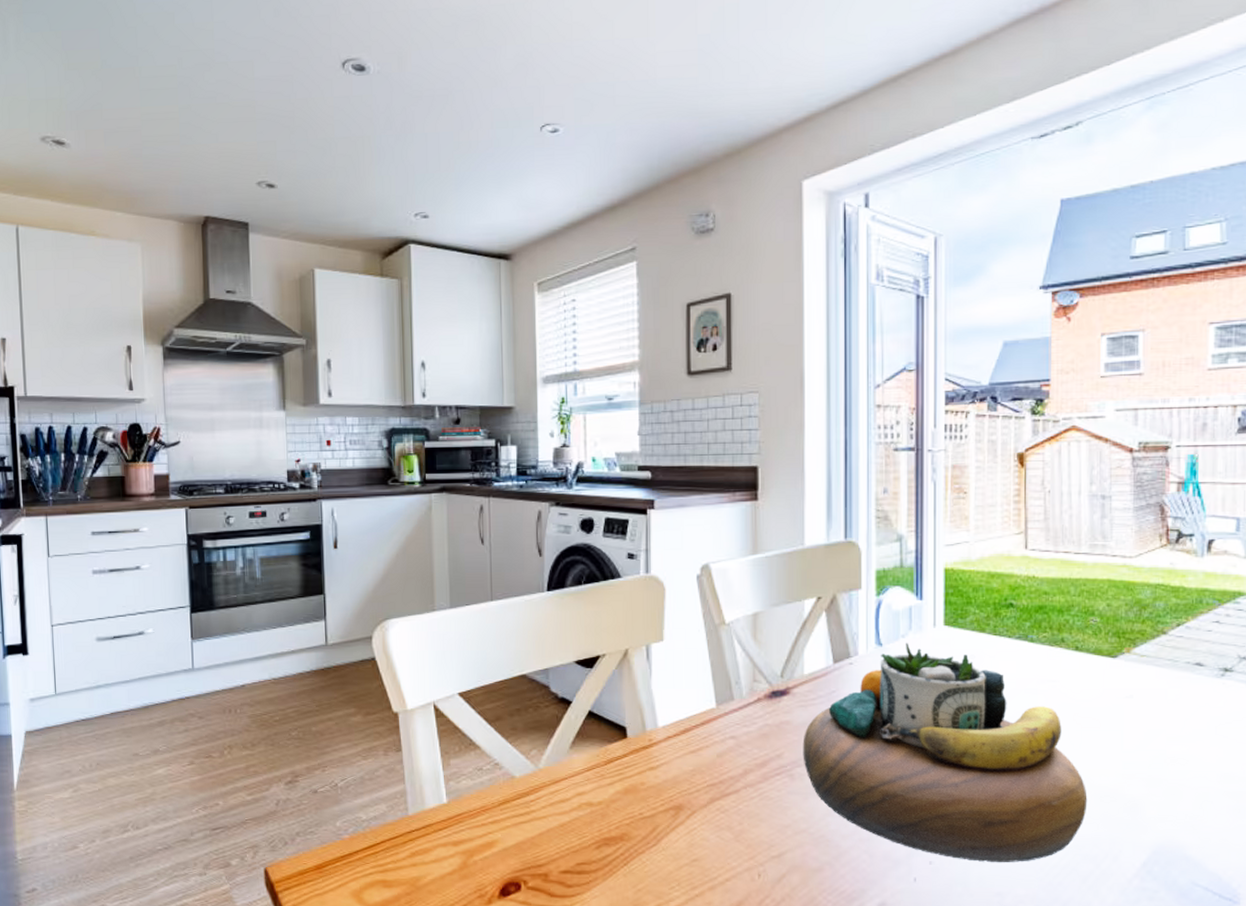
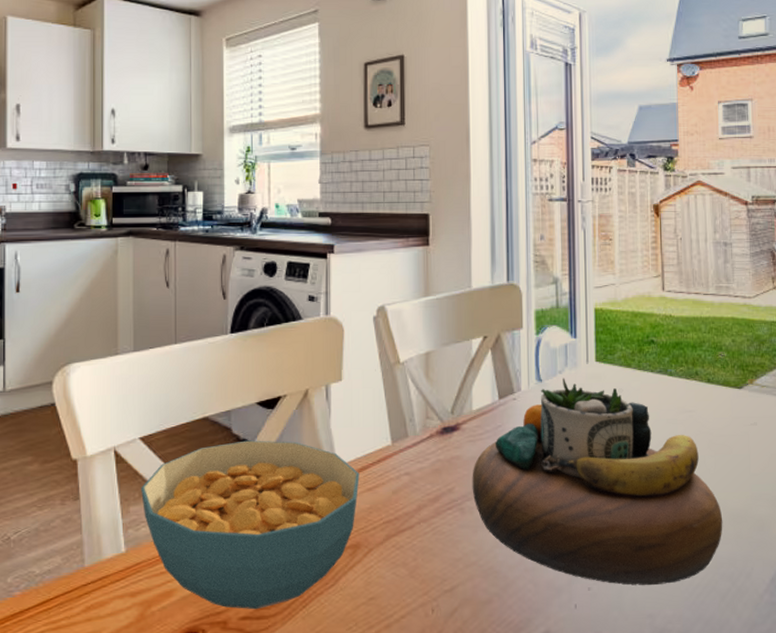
cereal bowl: none [461,699,682,865] -> present [141,440,360,610]

